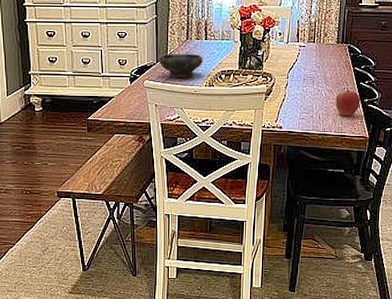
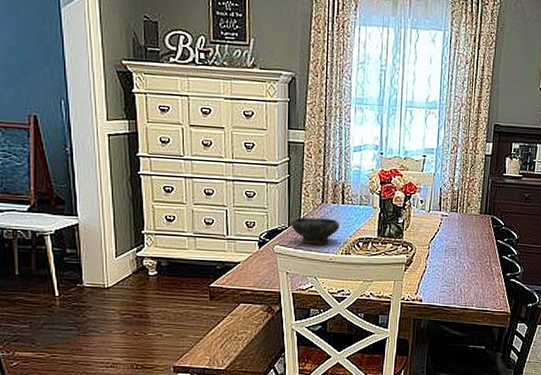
apple: present [335,90,361,116] -> none [477,263,503,291]

